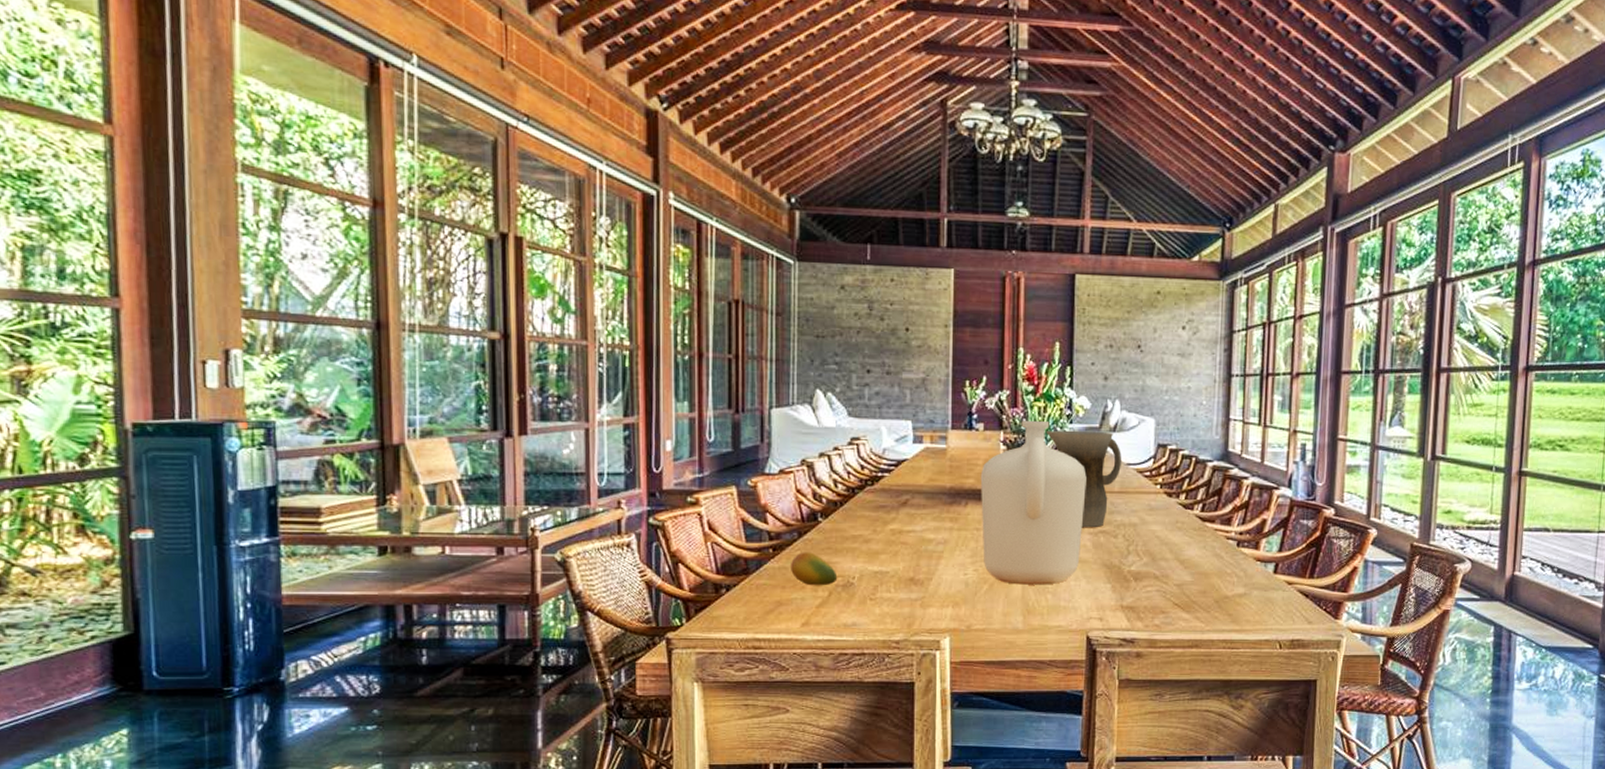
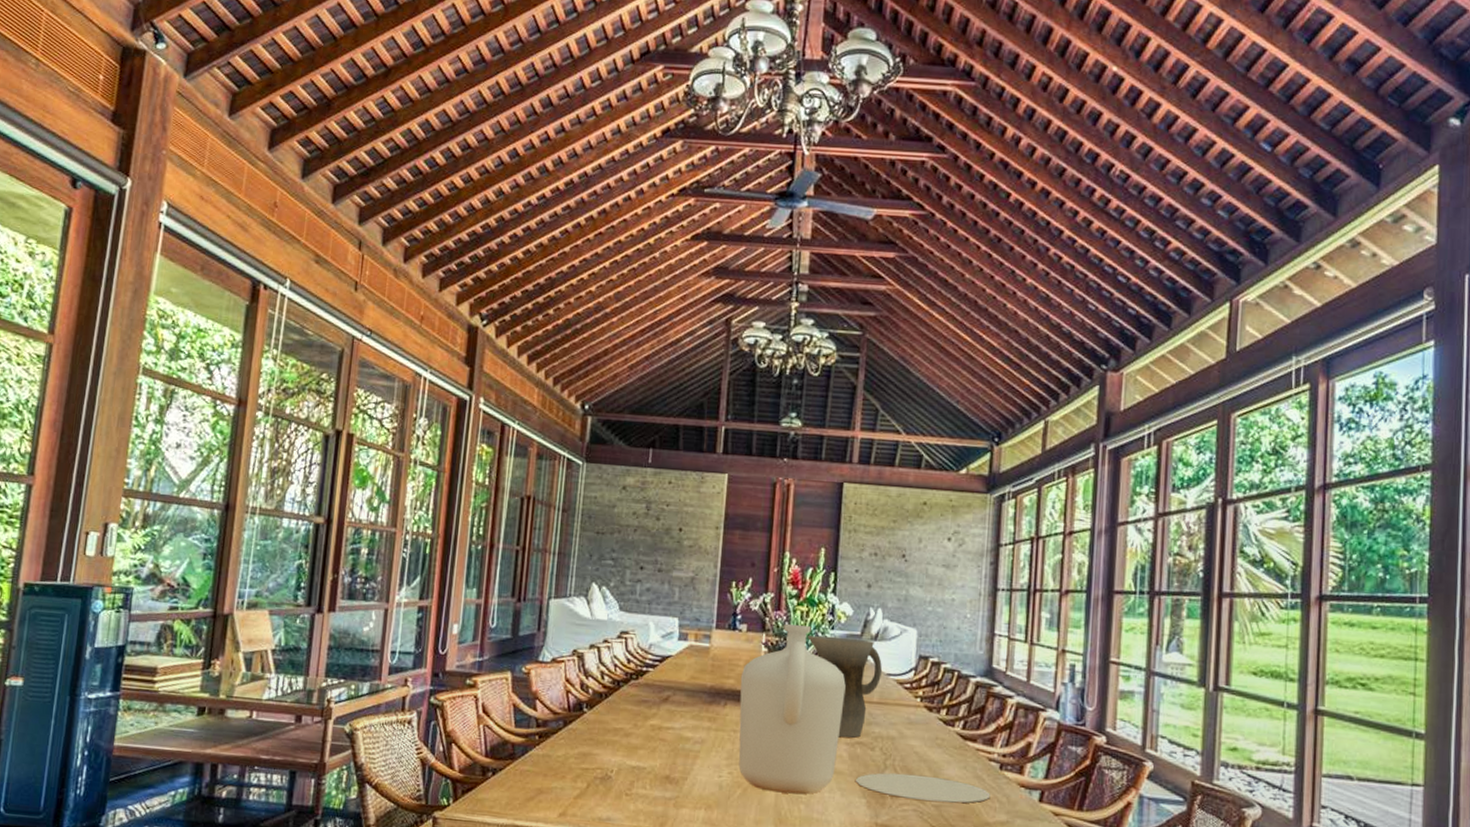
fruit: present [790,552,838,586] -> none [553,741,597,778]
placemat: none [1099,557,1229,582] -> present [855,773,991,804]

